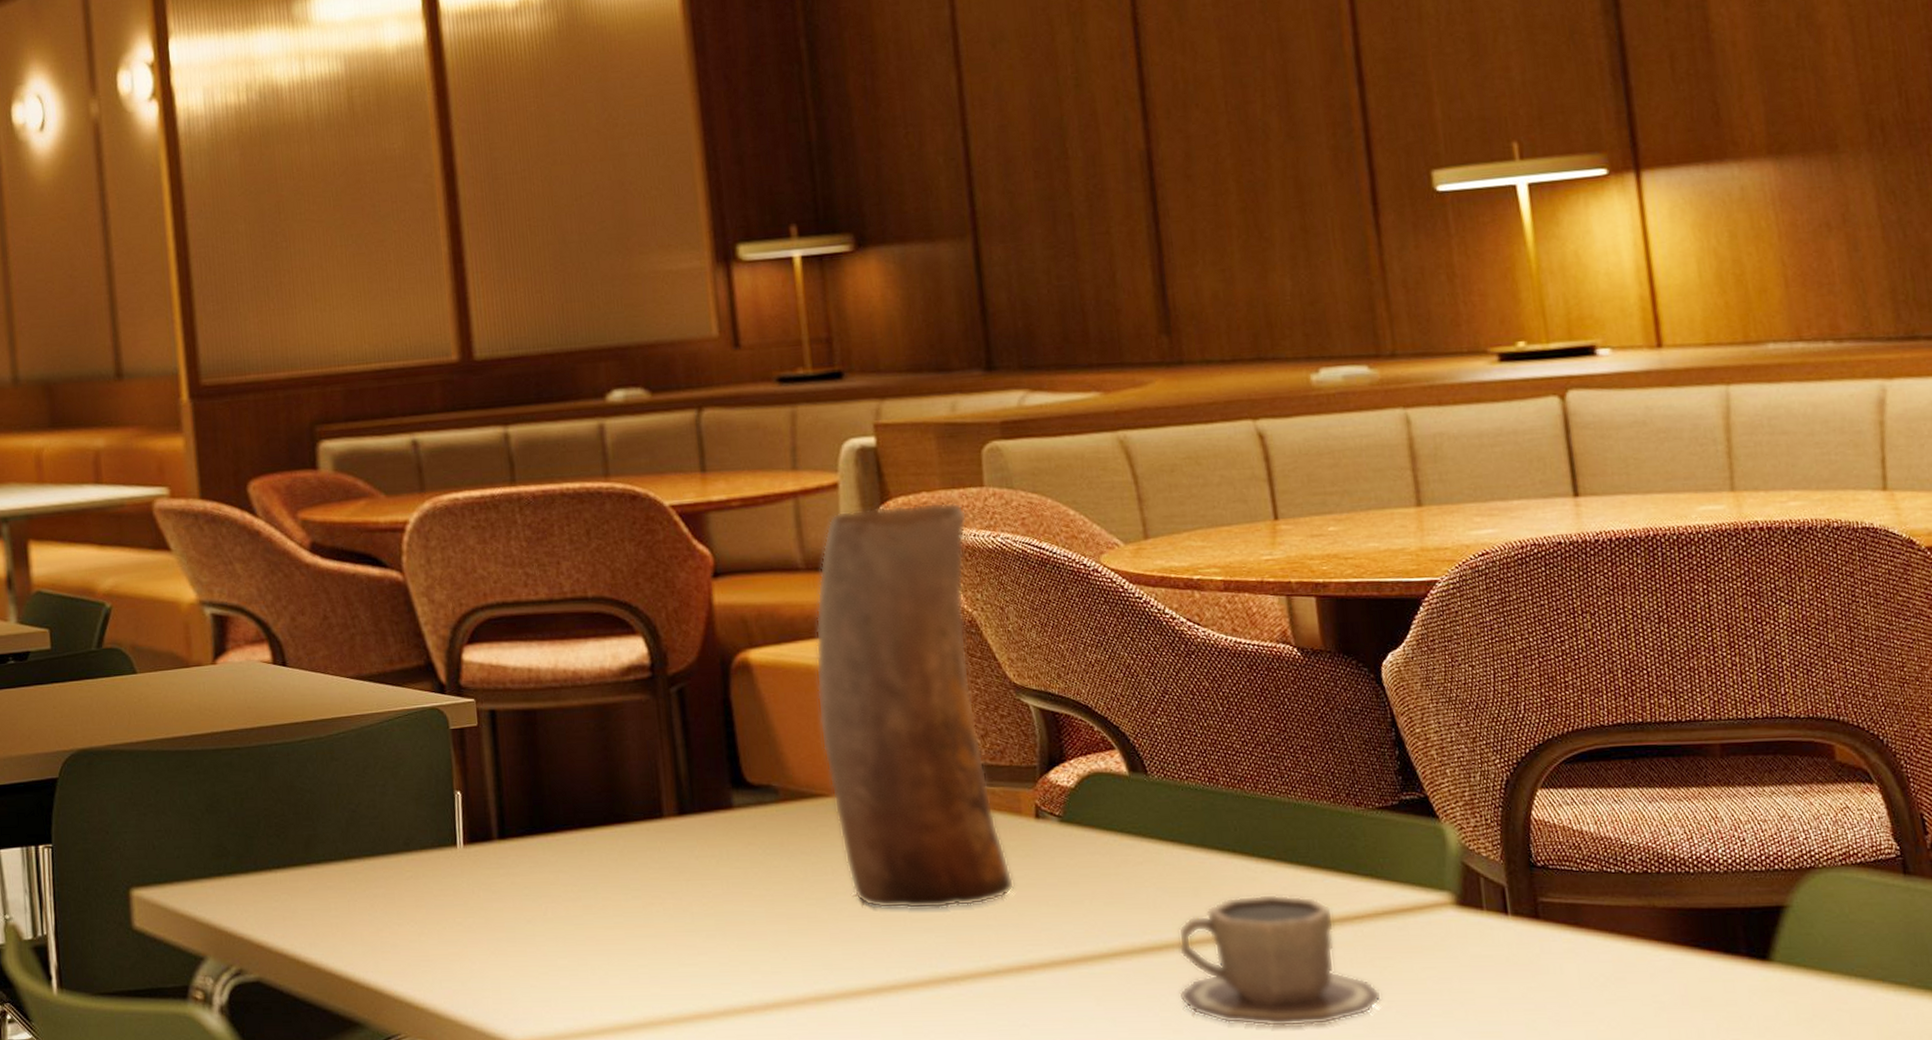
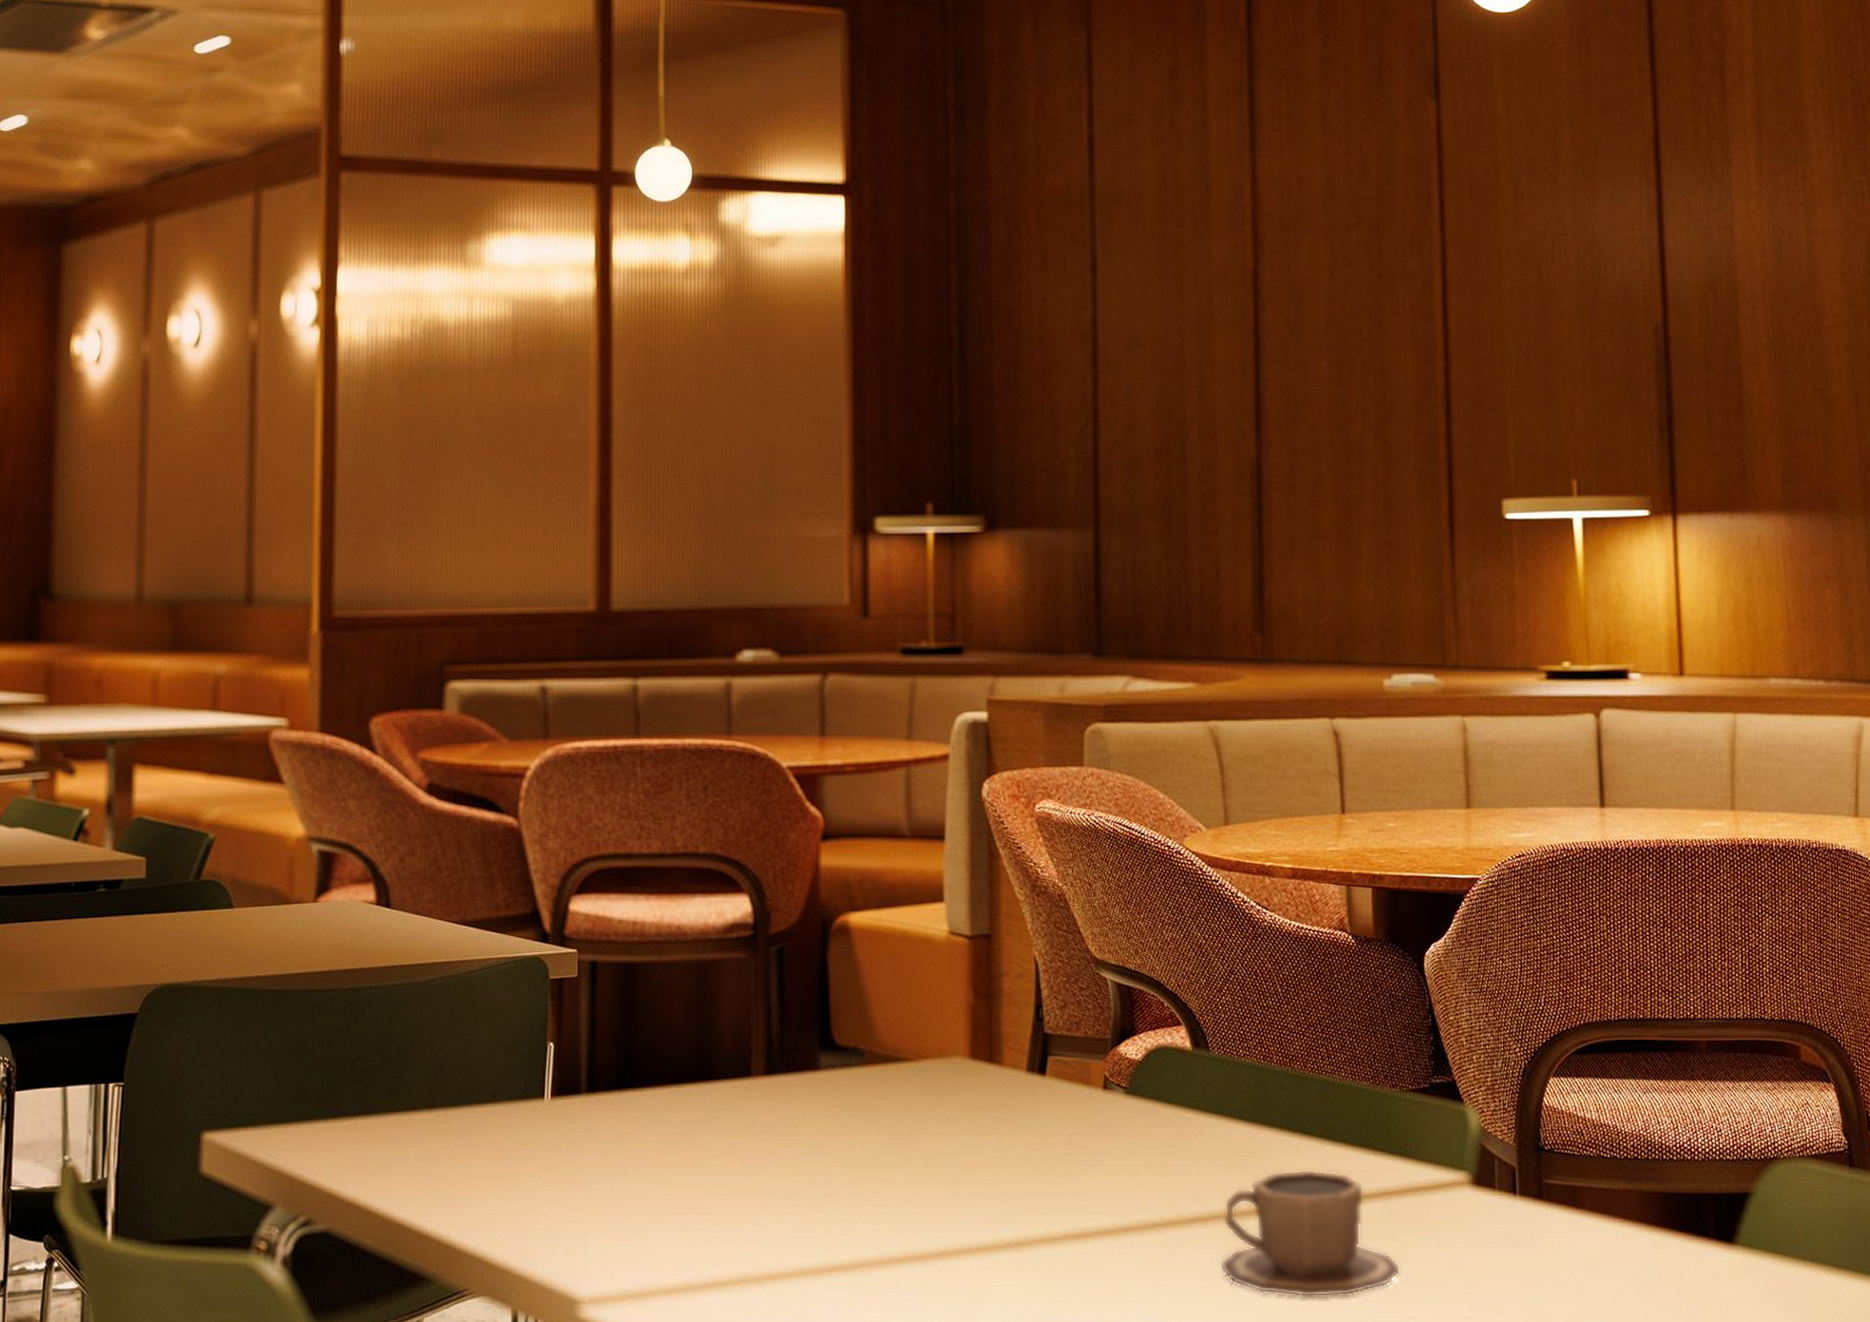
vase: present [815,501,1015,909] -> none [910,779,1079,1175]

